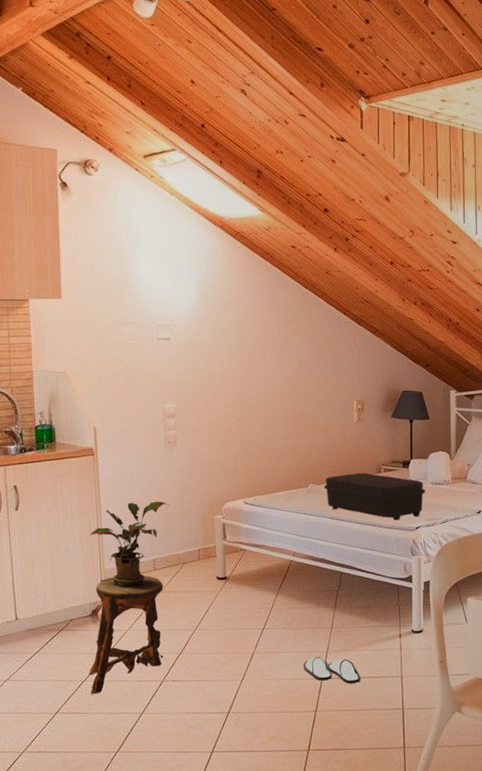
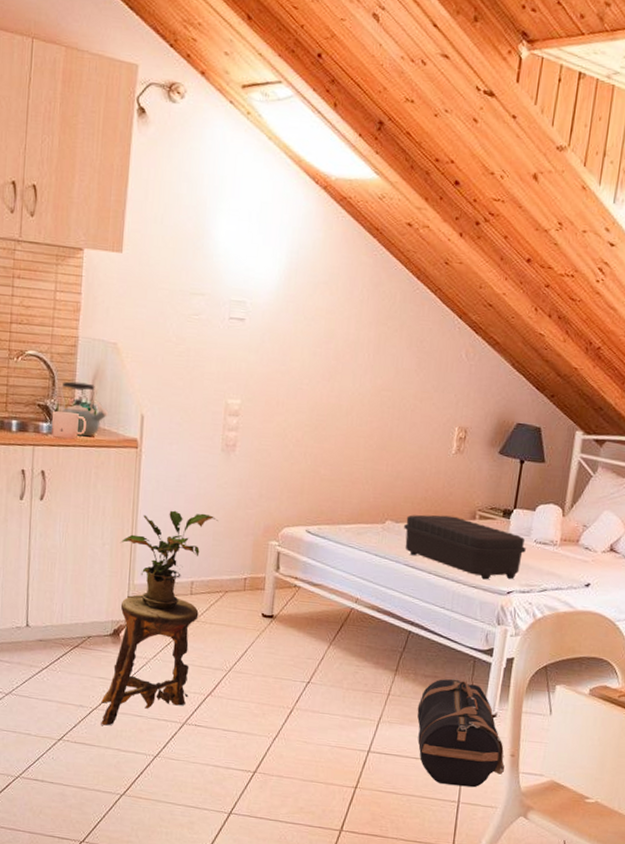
mug: none [17,433,49,458] -> present [51,410,87,441]
kettle: none [22,408,66,452] -> present [59,381,109,437]
slippers: present [303,656,360,683] -> none [349,724,414,763]
duffel bag: none [357,605,436,696] -> present [417,677,504,788]

